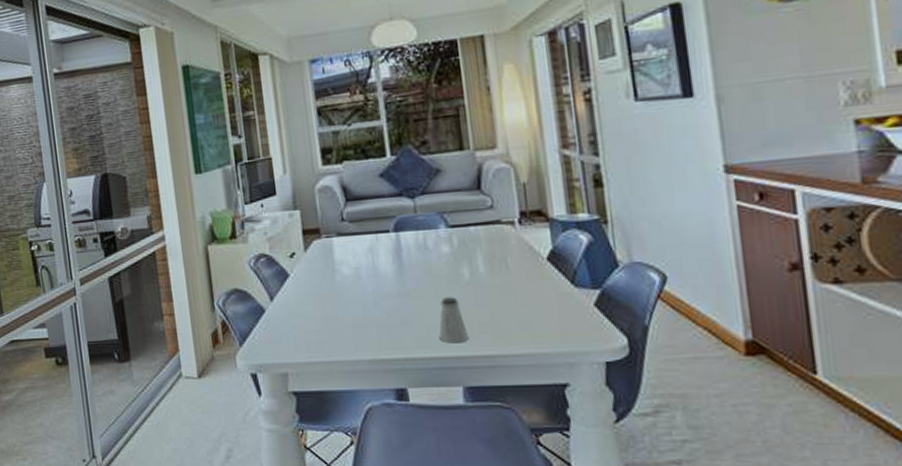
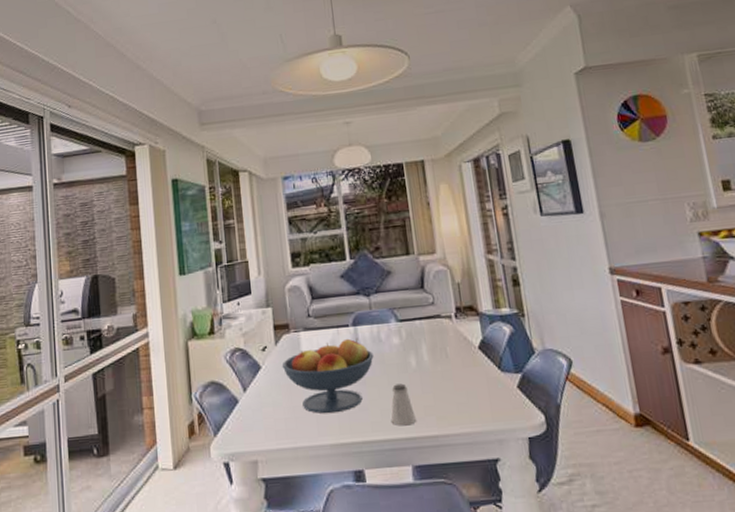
fruit bowl: none [312,245,419,327] -> present [282,337,374,414]

